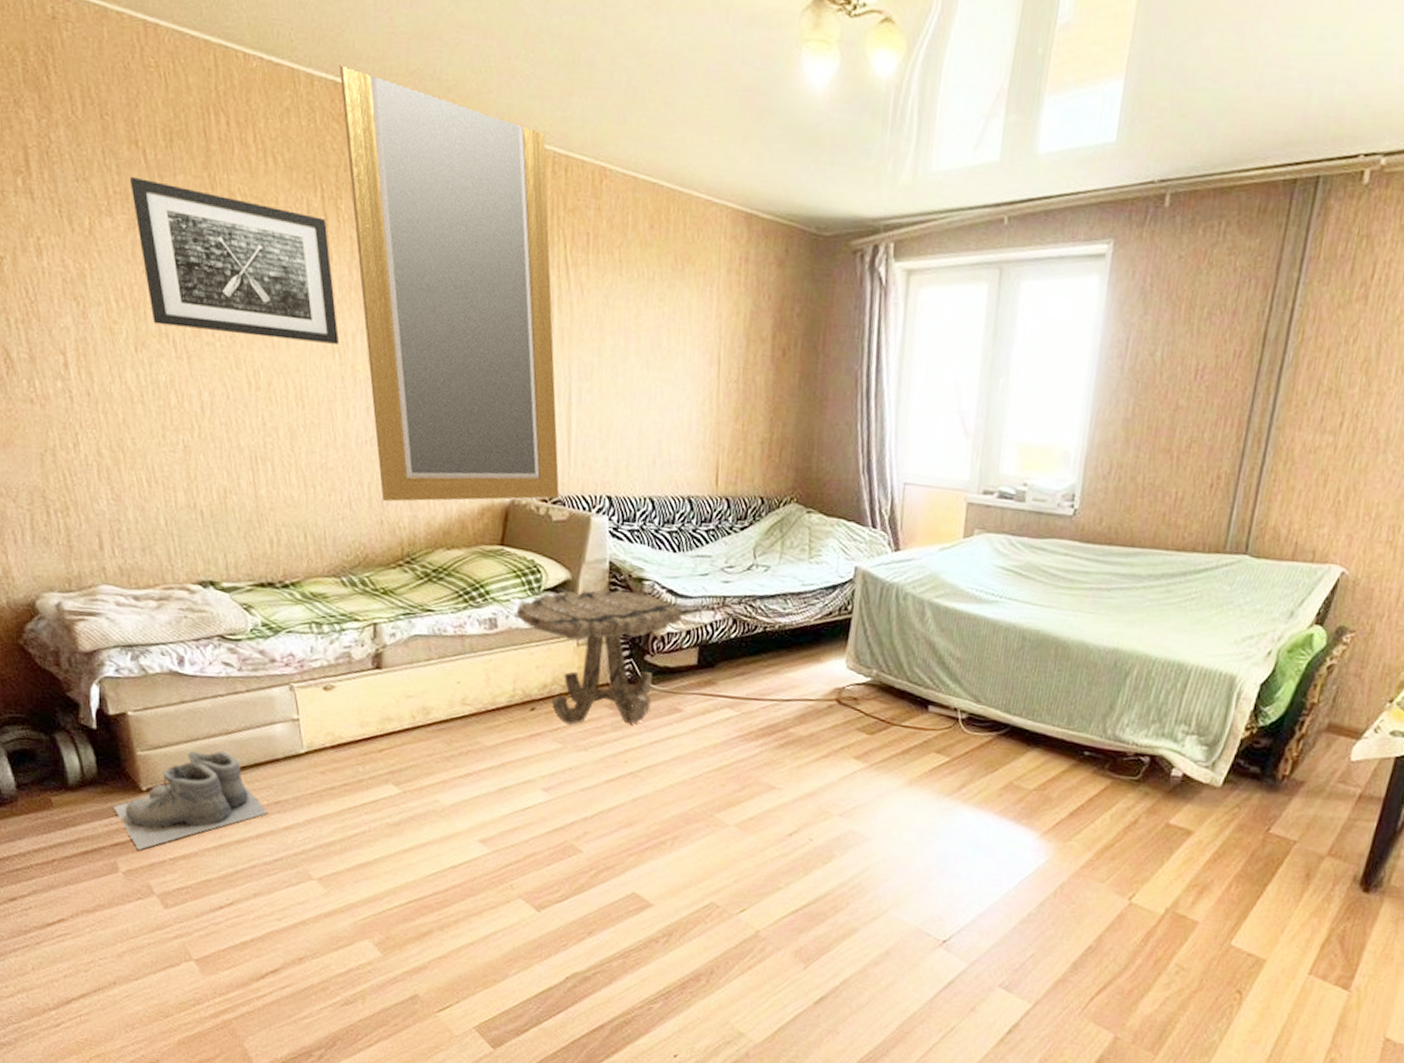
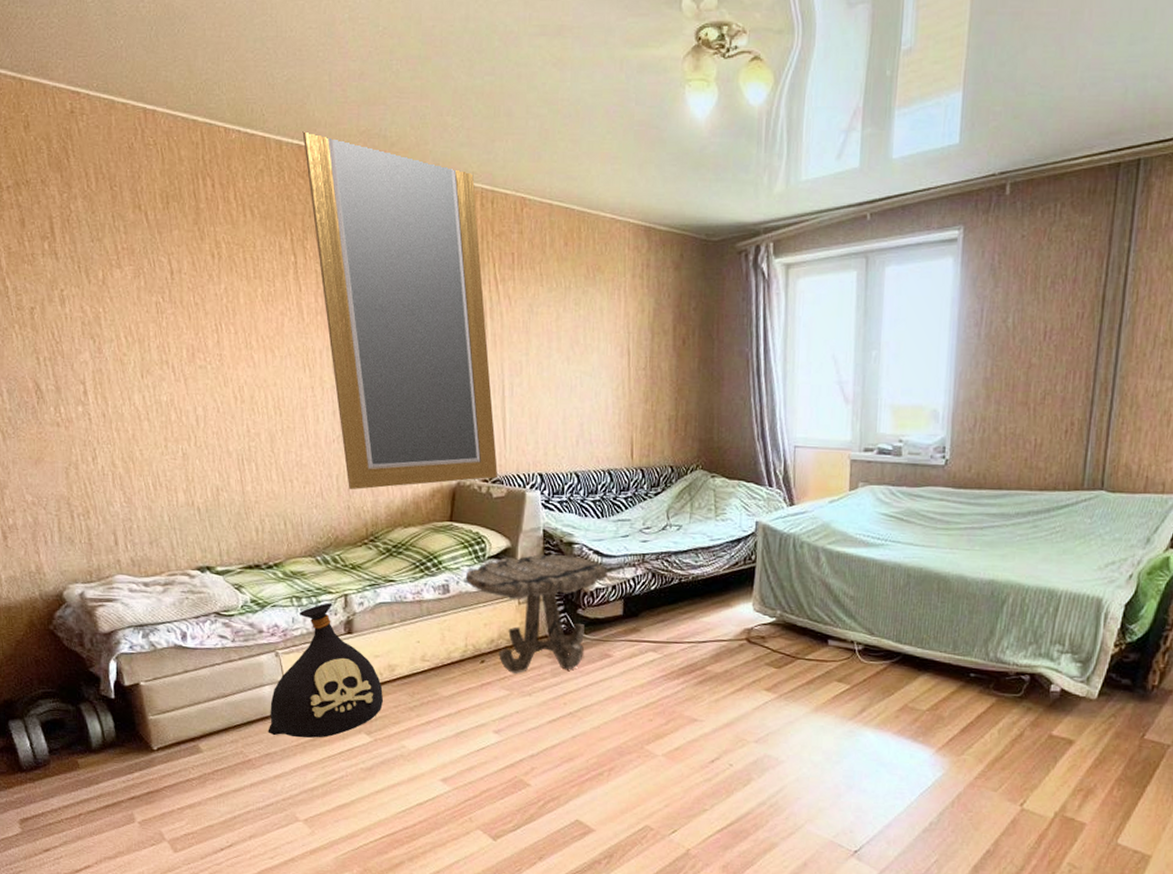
boots: present [114,750,269,851] -> none [130,712,260,802]
wall art: present [129,176,340,344] -> none [134,234,309,360]
bag: none [278,631,416,787] -> present [268,603,384,738]

